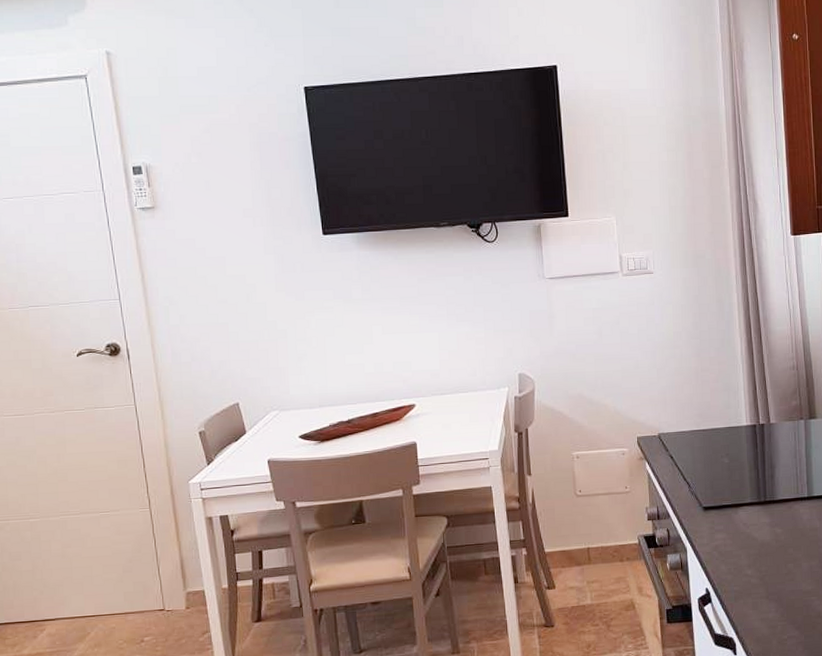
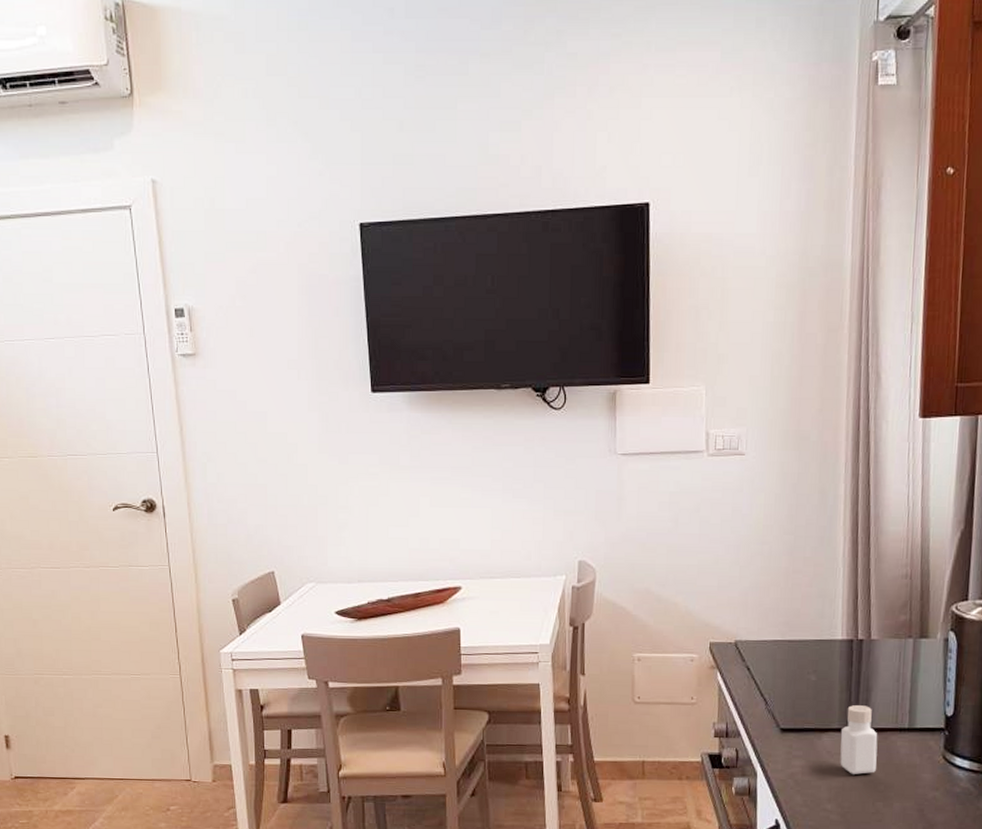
pepper shaker: none [753,481,785,542] -> present [840,705,878,774]

